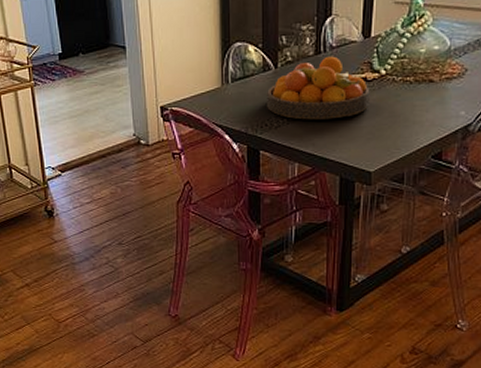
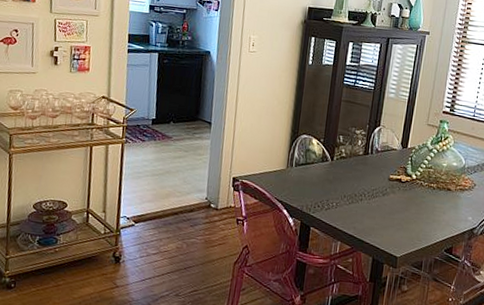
fruit bowl: present [266,56,370,120] -> none [320,157,403,209]

